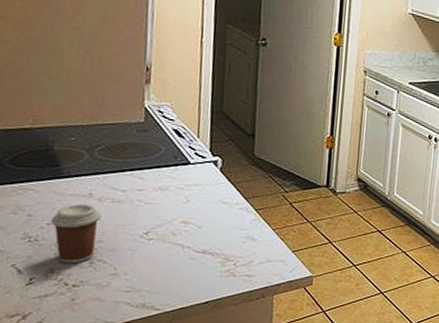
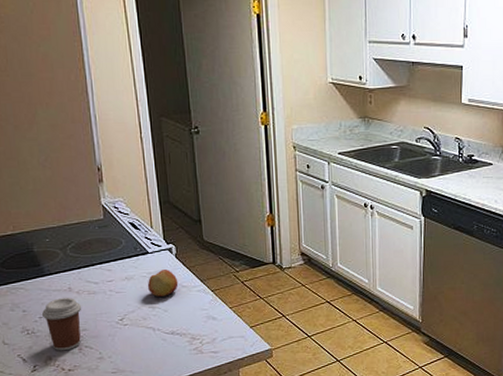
apple: none [183,183,219,212] -> present [147,270,179,297]

